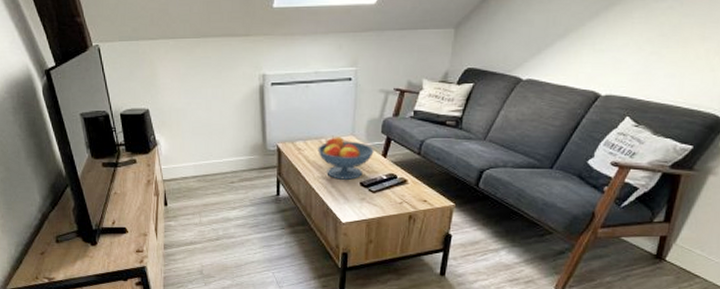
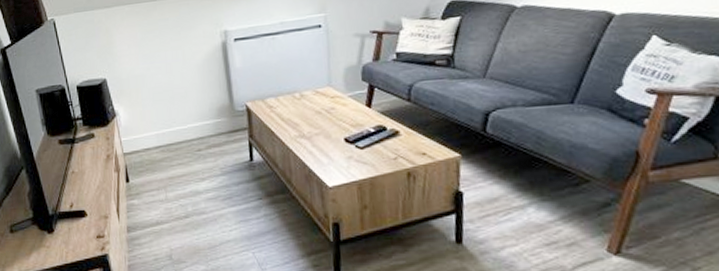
fruit bowl: present [318,135,374,180] -> none [291,88,356,137]

